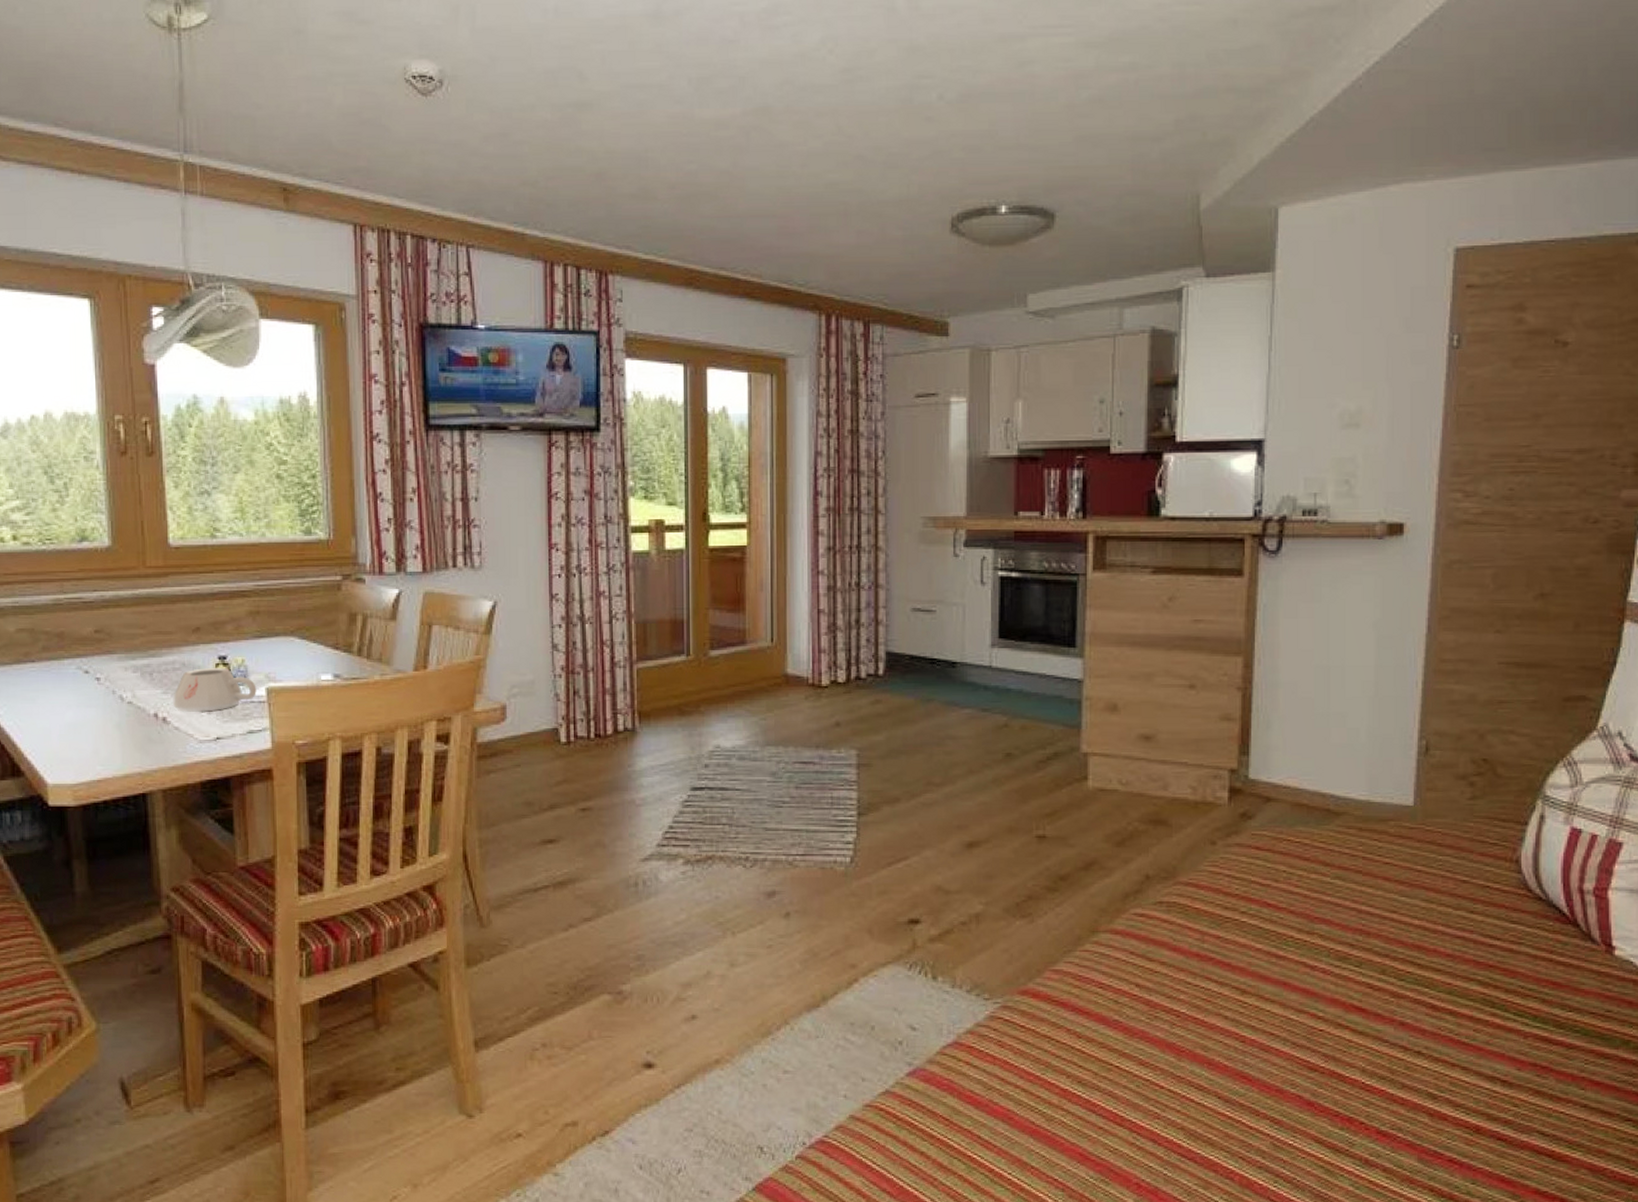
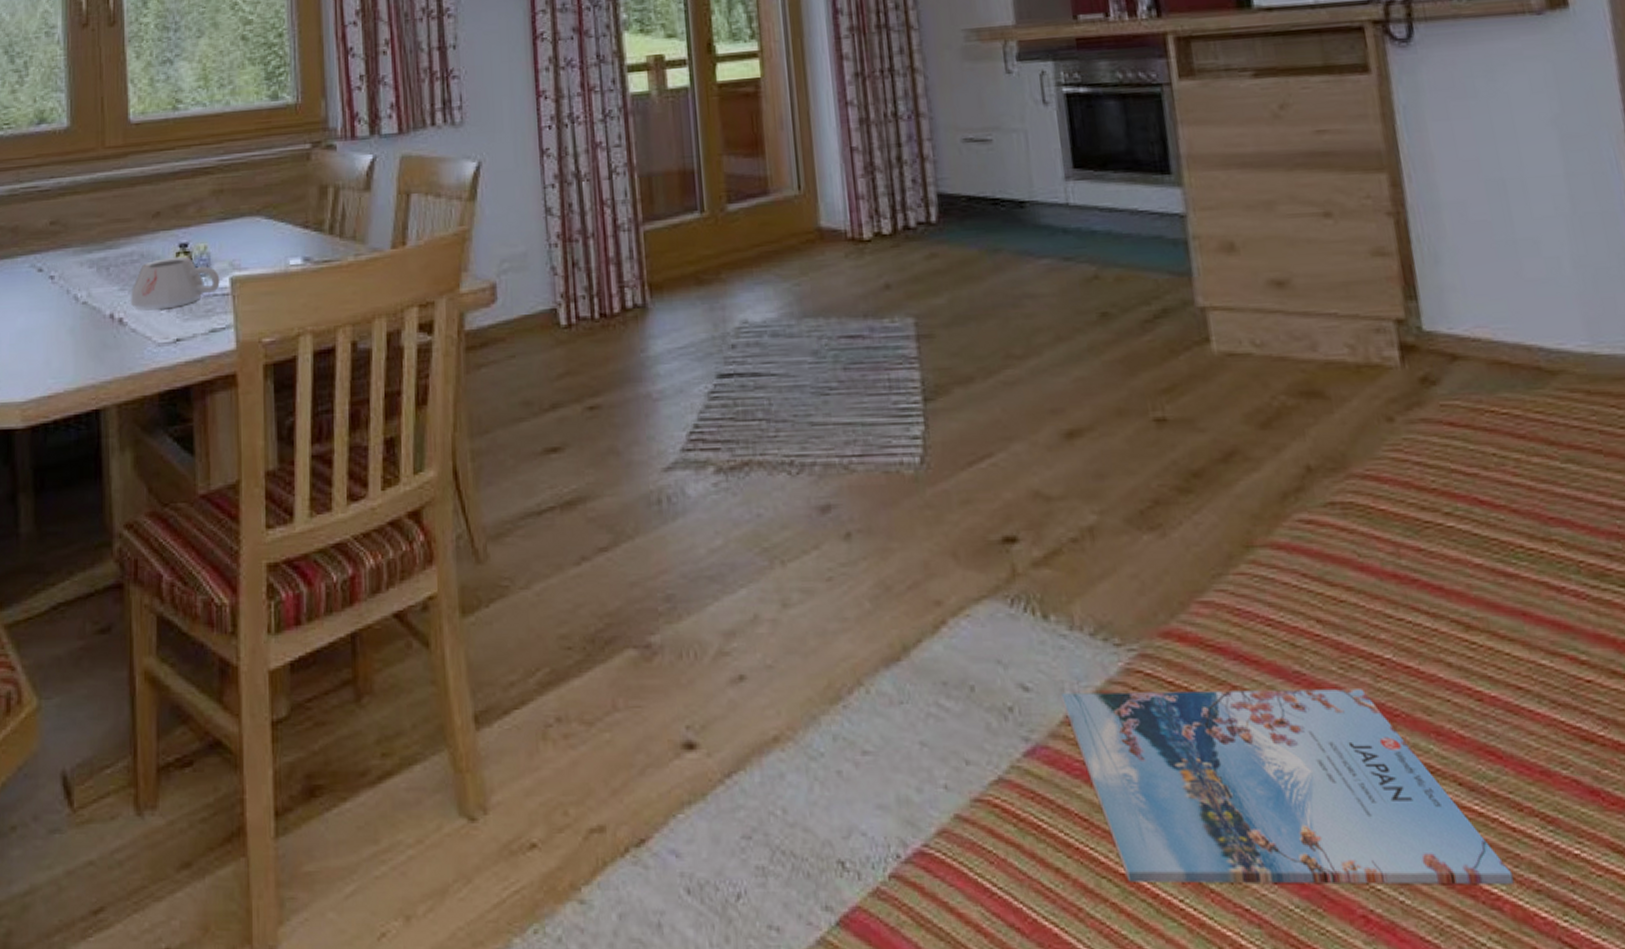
magazine: none [939,1032,1245,1163] -> present [1060,689,1514,884]

